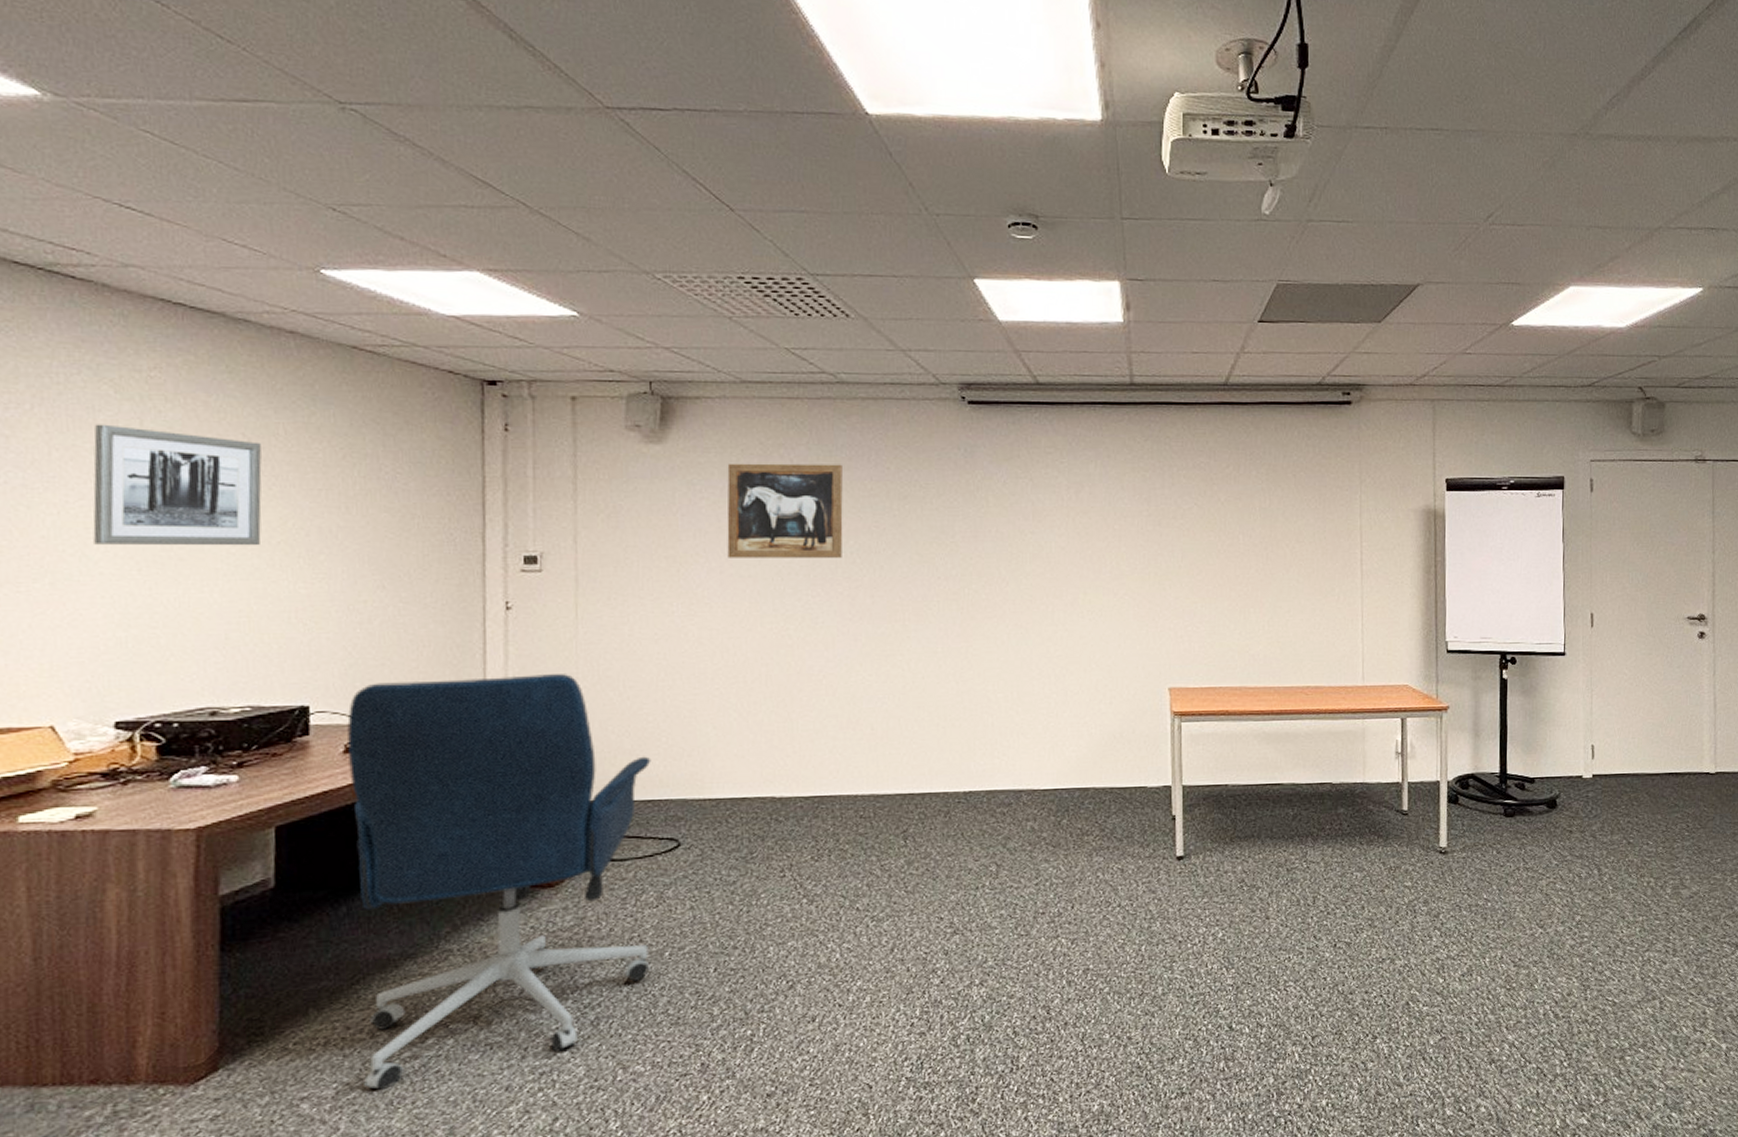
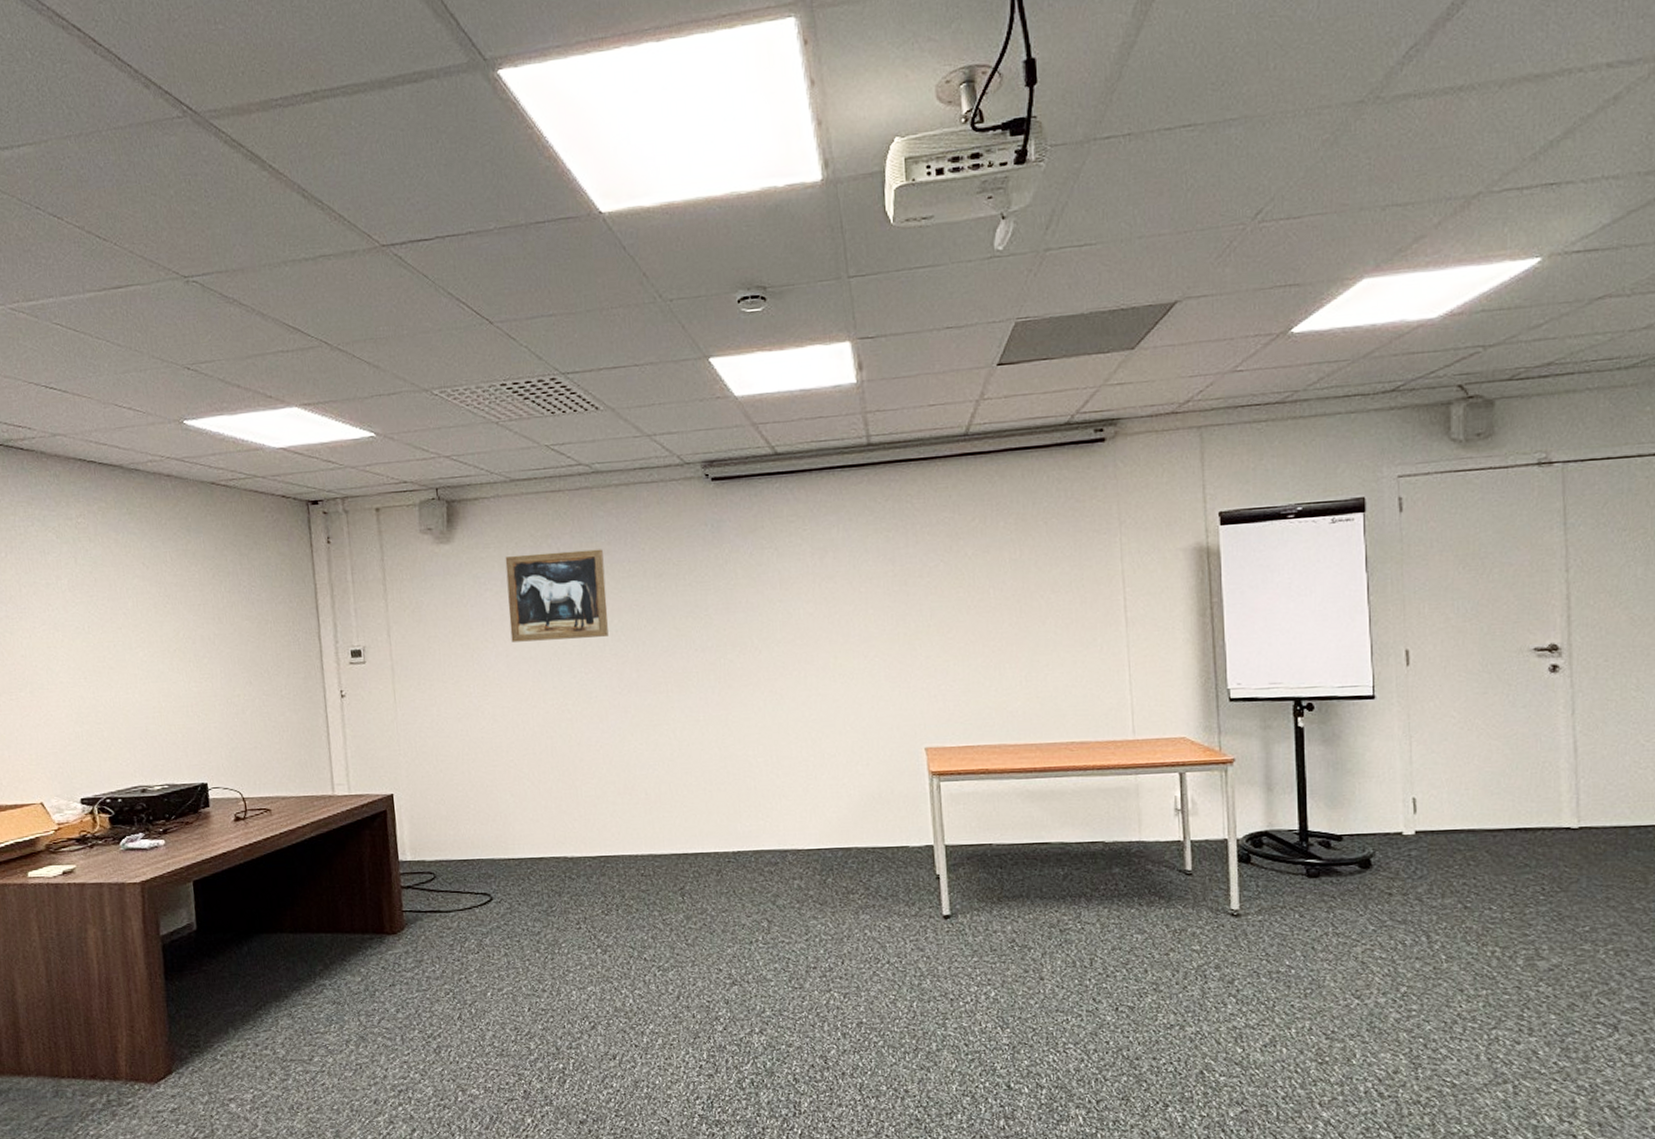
wall art: present [93,424,262,546] -> none [46,563,163,660]
office chair: present [347,674,651,1091] -> none [235,751,477,1097]

